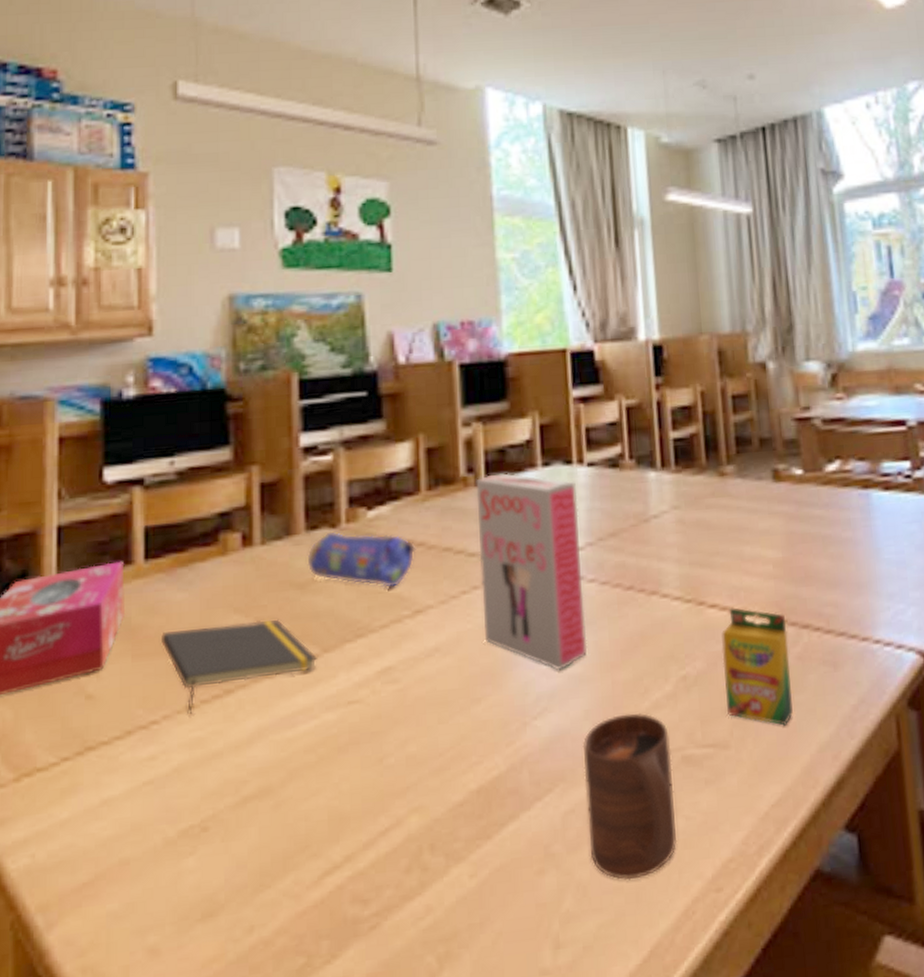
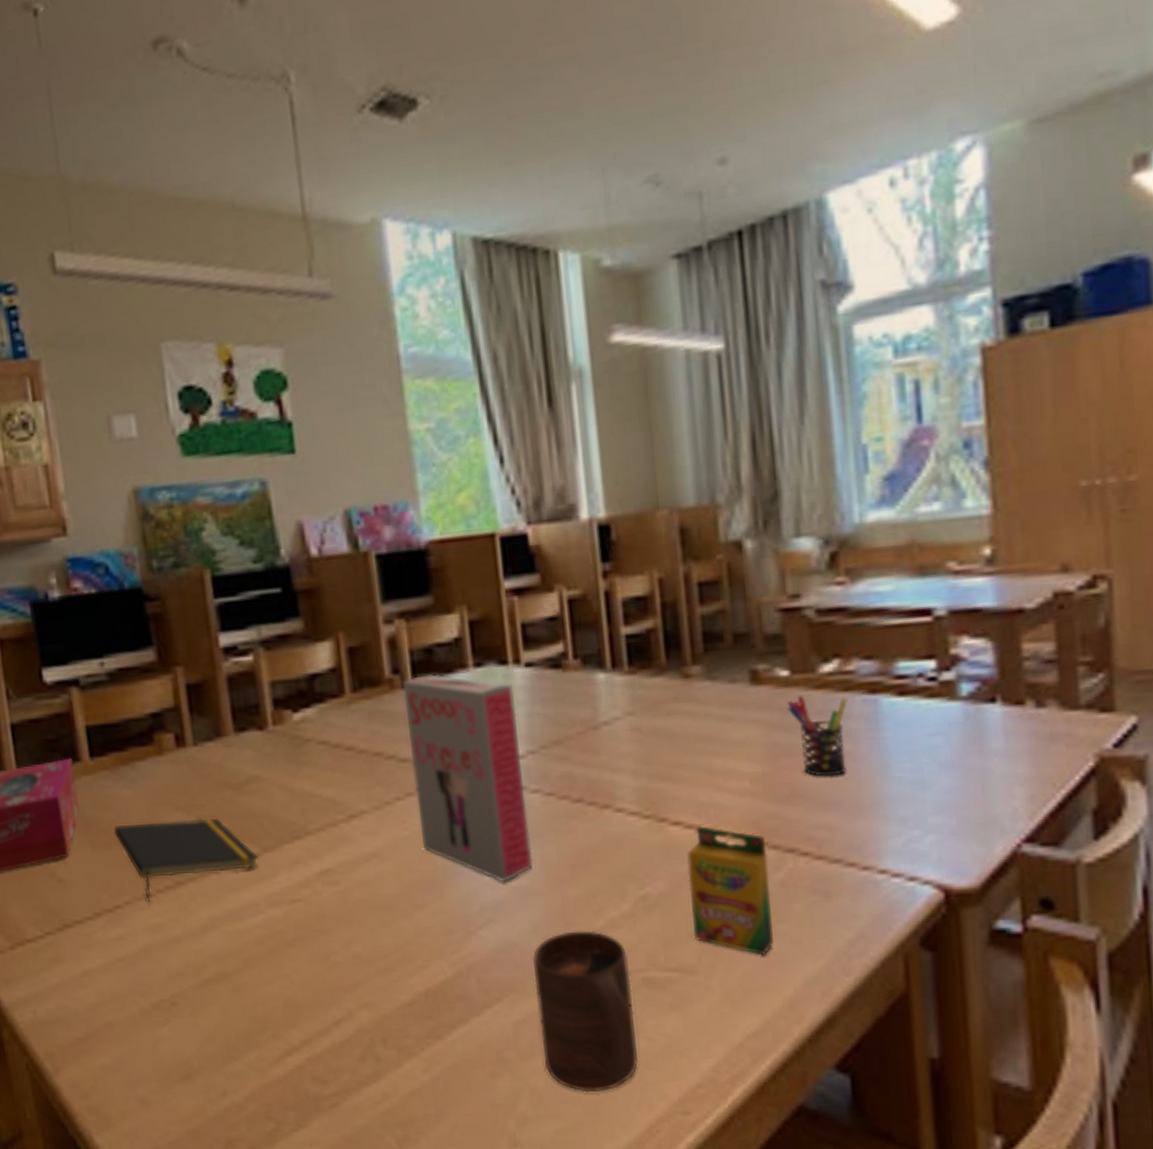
pencil case: present [307,531,416,589] -> none [238,733,346,792]
pen holder: none [801,490,849,560] -> present [787,694,848,777]

